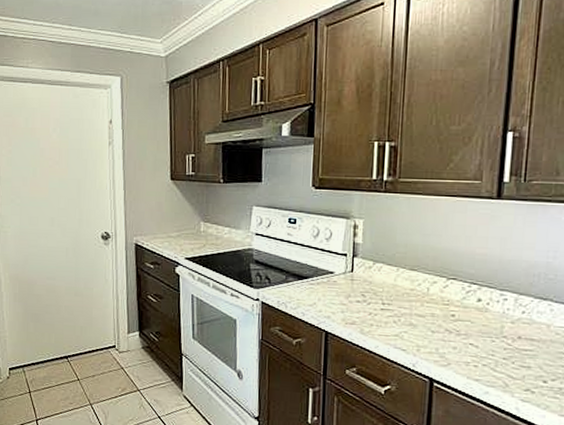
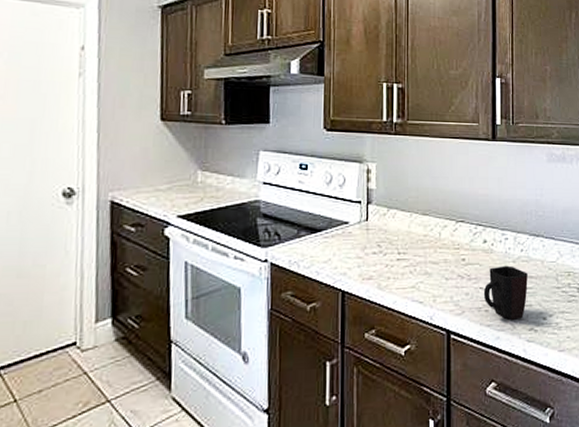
mug: none [473,325,528,379] -> present [483,265,528,320]

